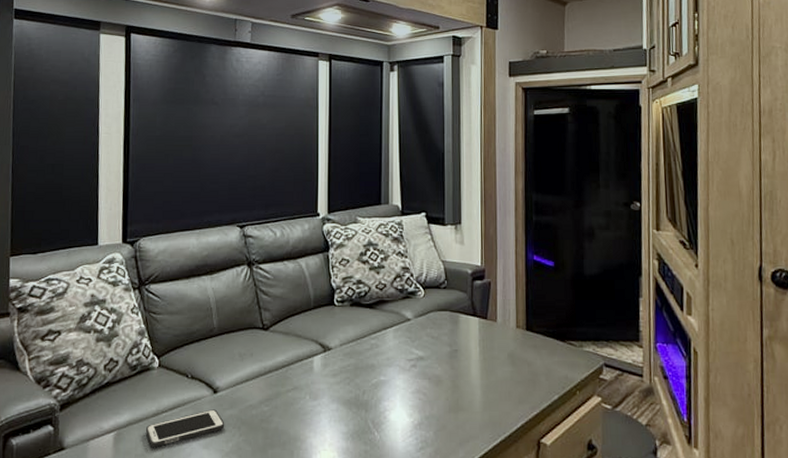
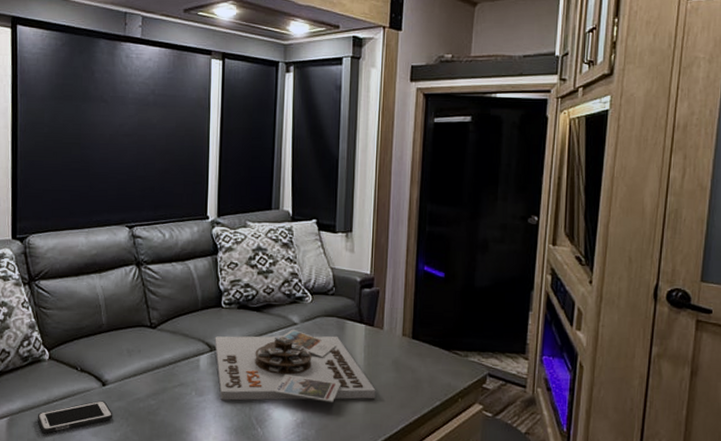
board game: none [328,325,493,403] -> present [214,329,376,403]

